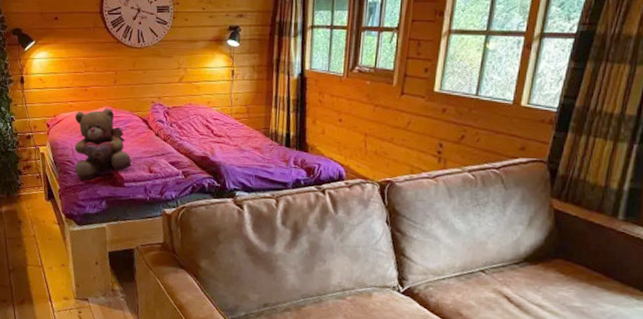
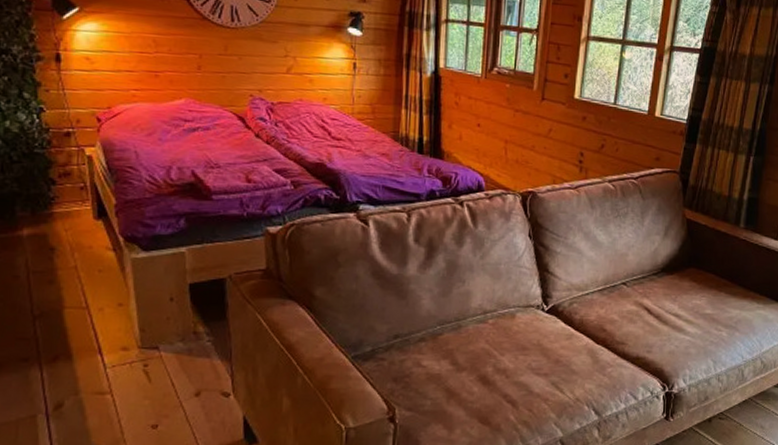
teddy bear: present [74,108,132,180] -> none [138,100,222,192]

